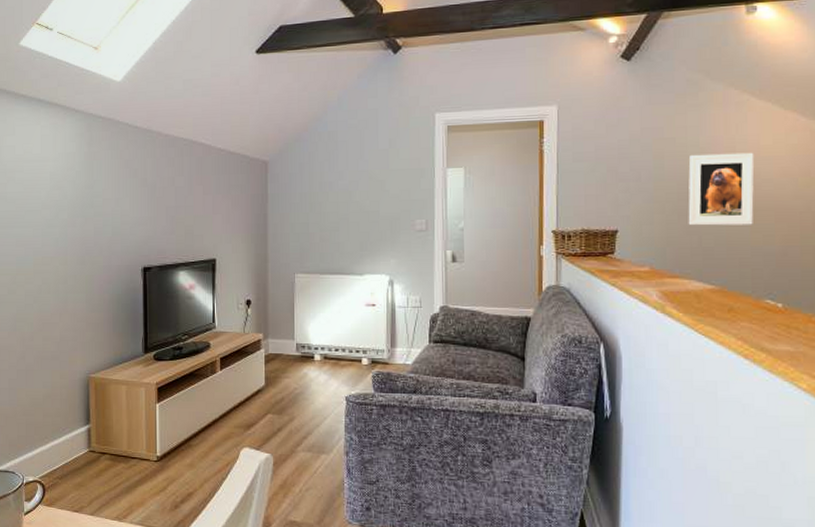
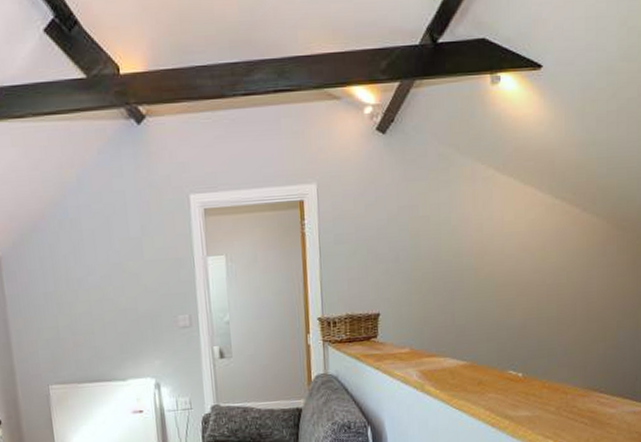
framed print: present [688,152,755,226] -> none [442,228,499,304]

